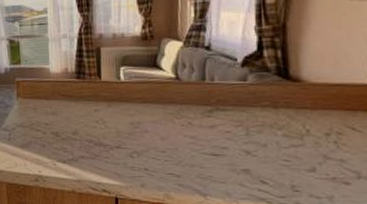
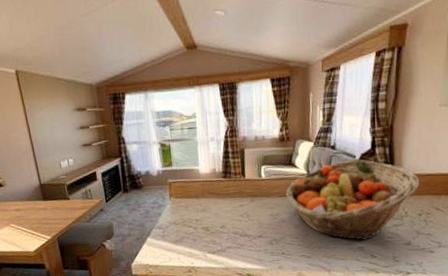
fruit basket: none [149,63,326,162] -> present [285,159,420,241]

